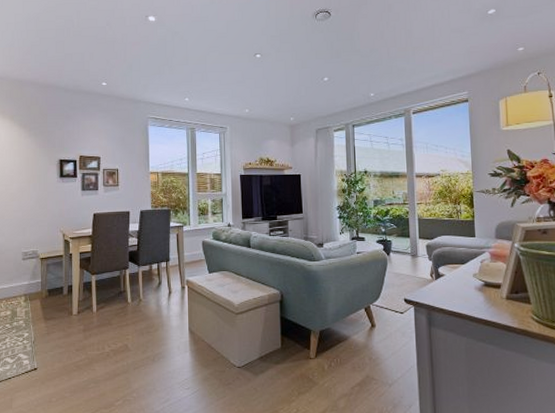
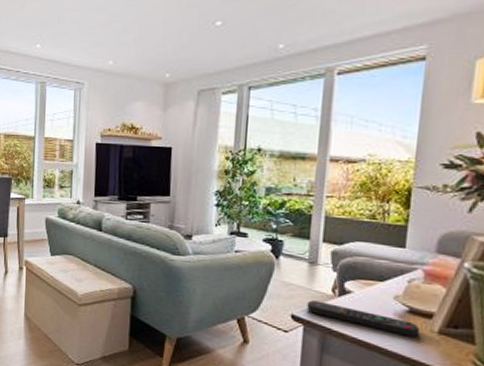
remote control: none [414,285,494,304] -> present [307,300,421,337]

